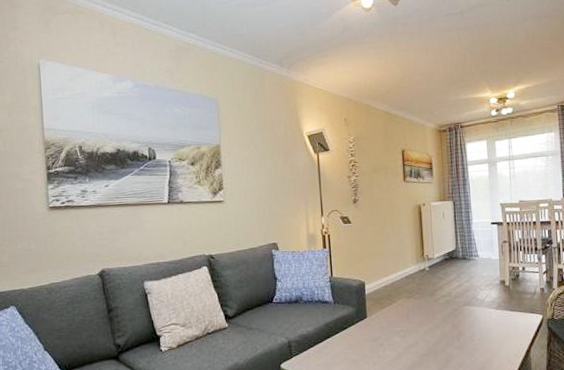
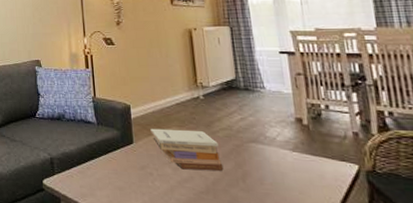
books: none [382,300,443,337] -> present [150,128,224,171]

